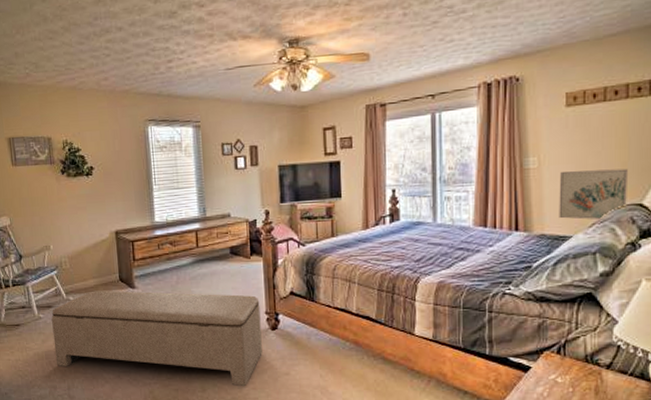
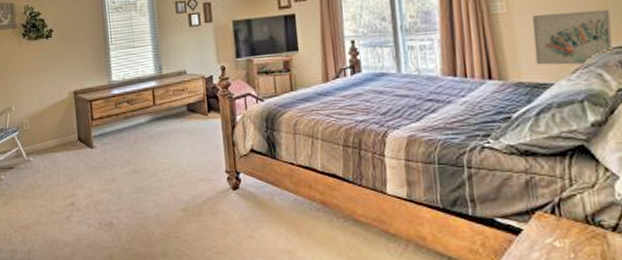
bench: present [51,290,262,387] -> none [13,150,224,251]

